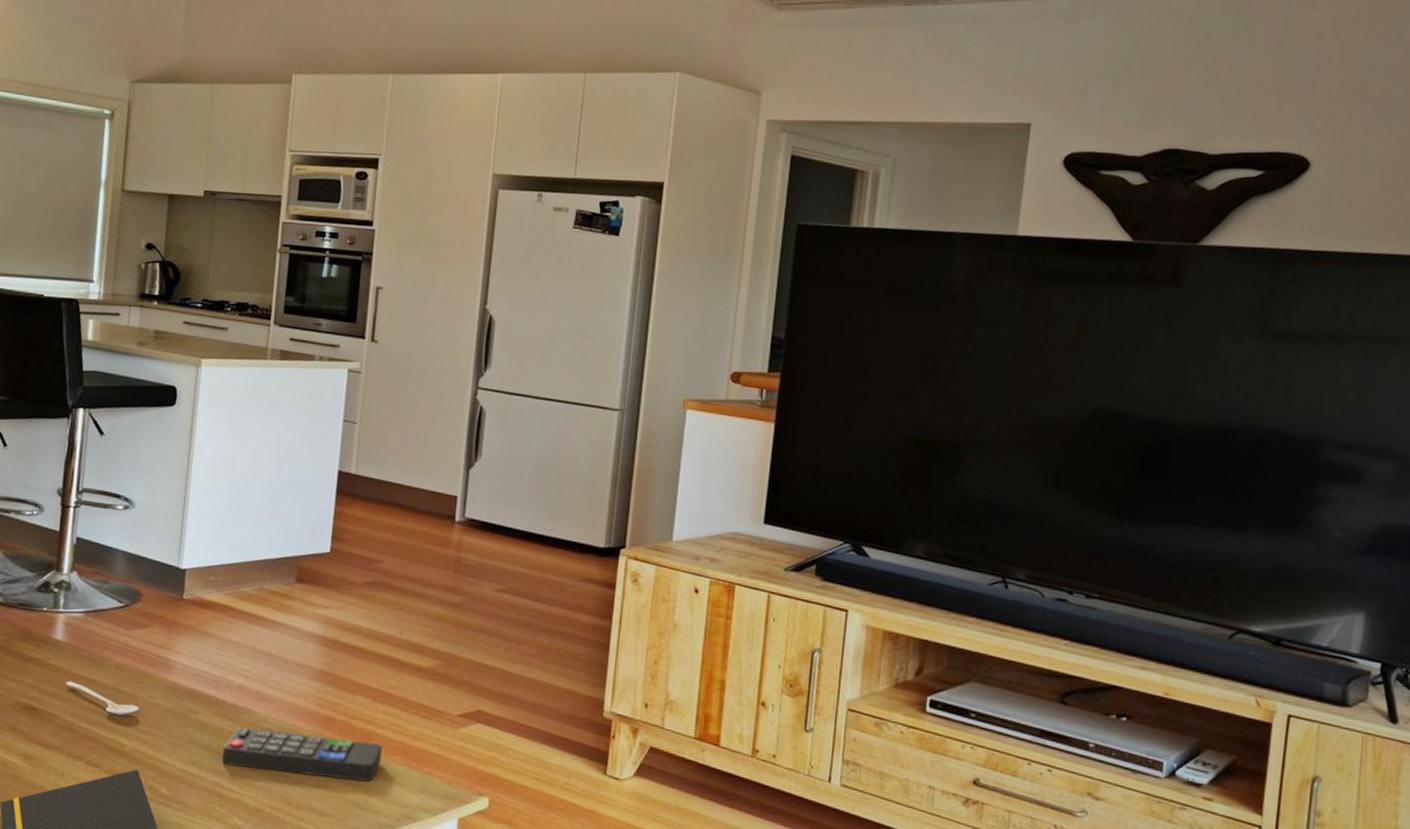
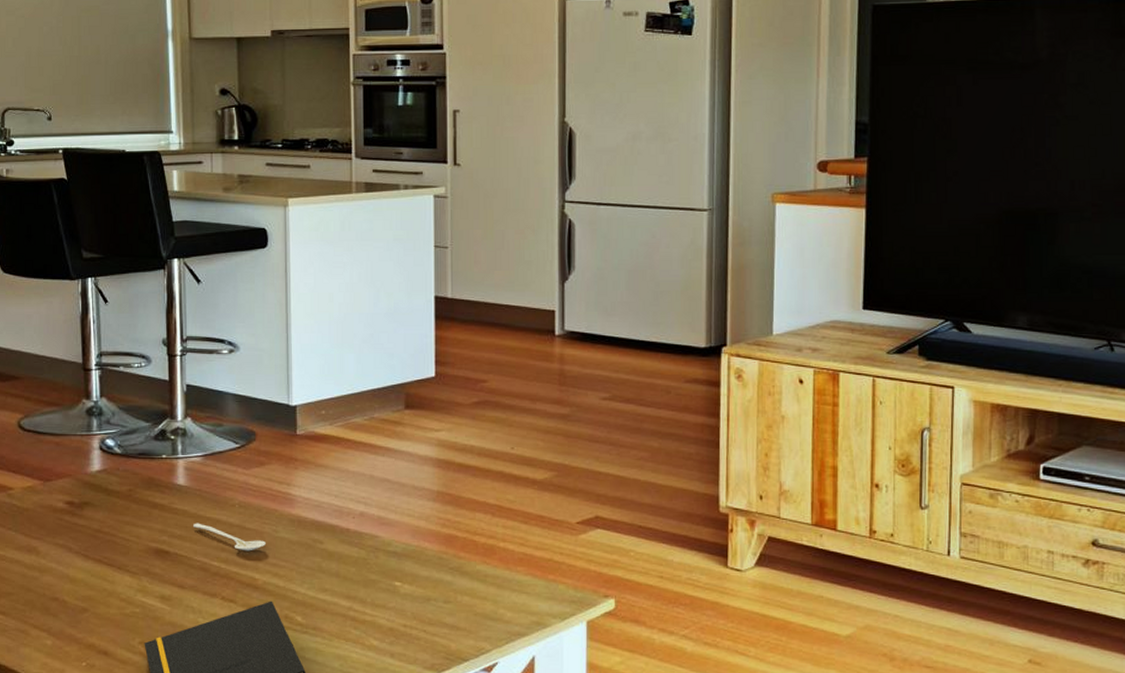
remote control: present [221,728,382,782] -> none [351,553,506,593]

